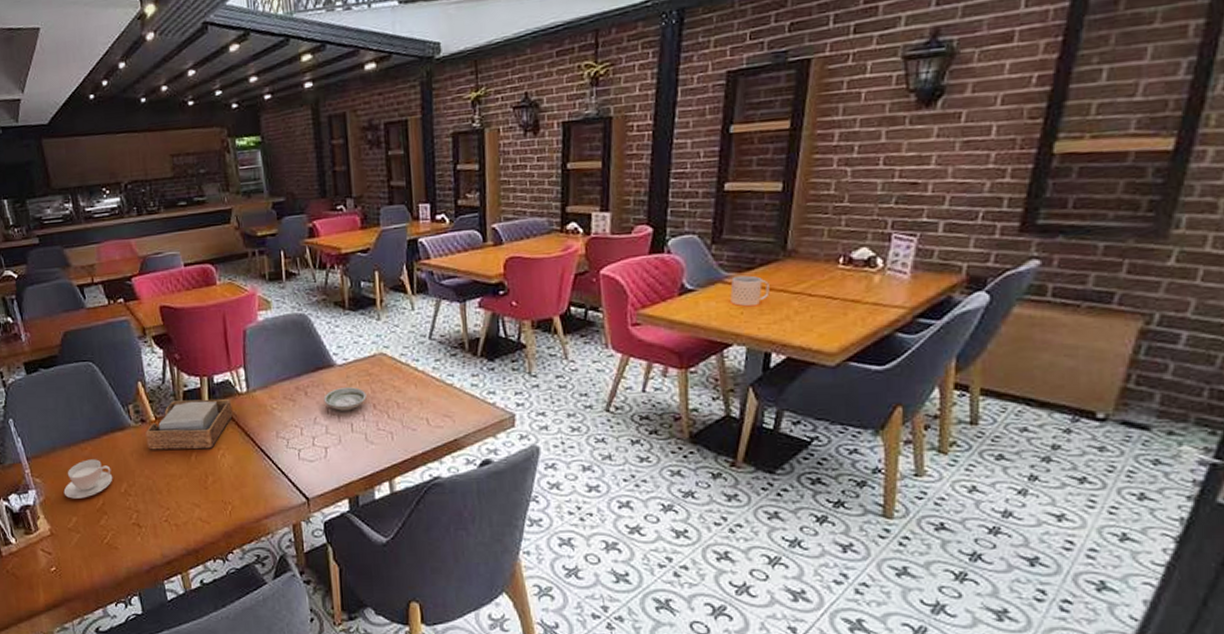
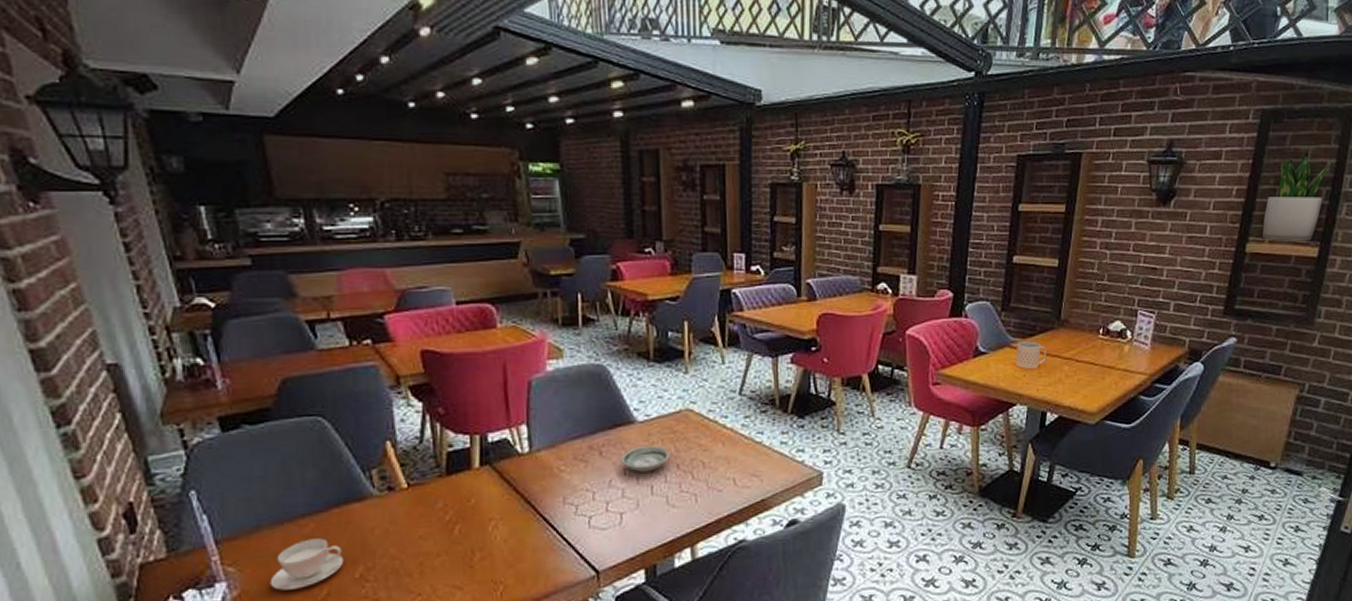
napkin holder: present [146,398,233,450] -> none [393,460,510,524]
planter: none [1079,15,1204,136] -> present [1261,152,1335,241]

